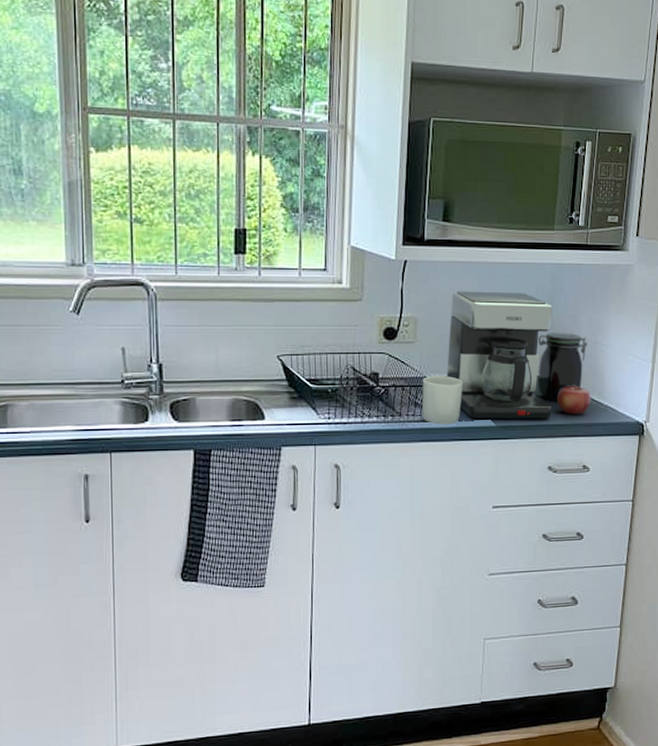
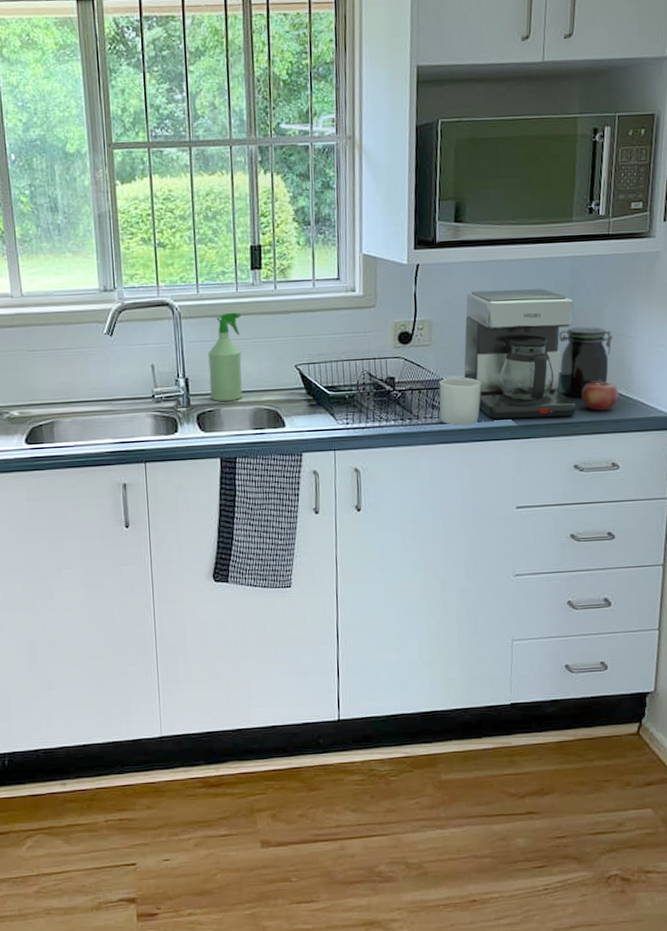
spray bottle: none [185,297,221,391] -> present [208,312,242,402]

